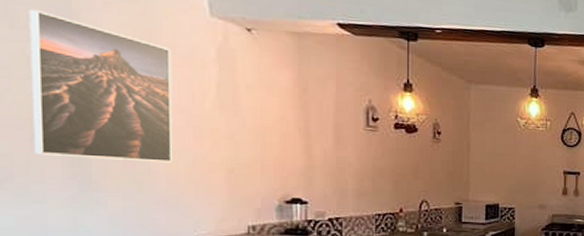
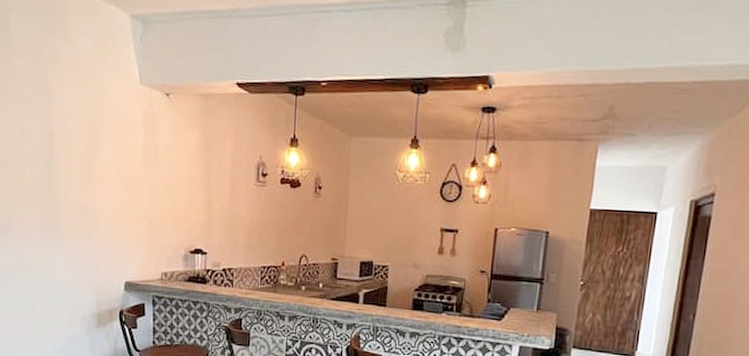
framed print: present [29,9,172,163] -> none [23,89,112,215]

